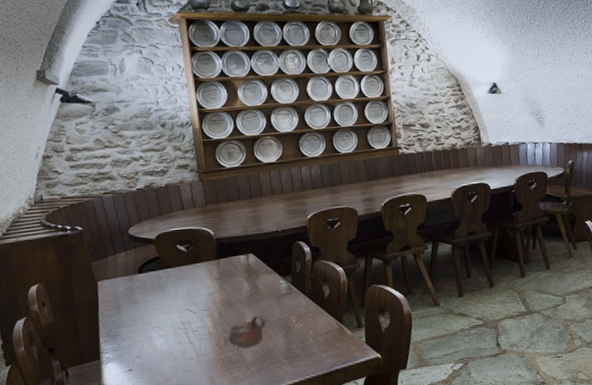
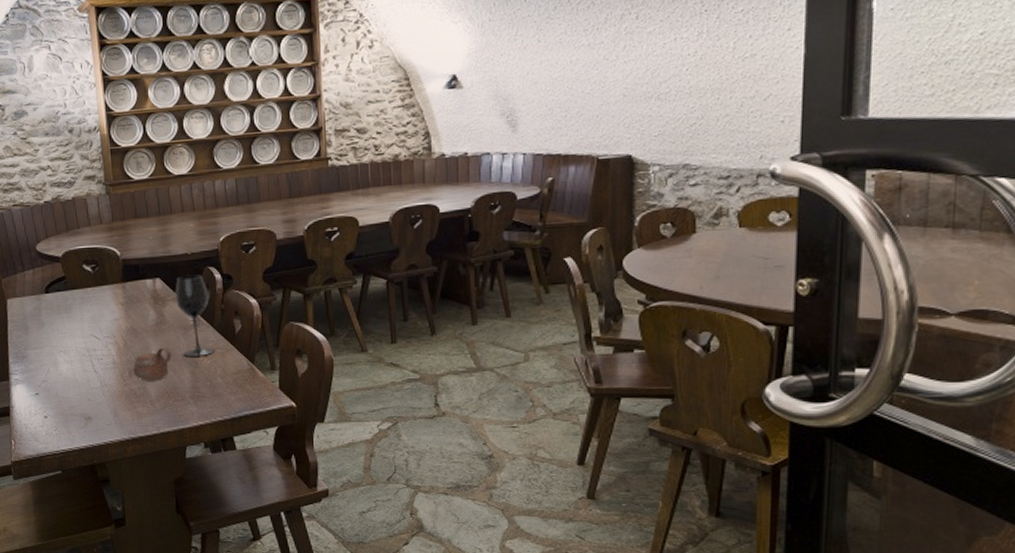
wineglass: none [267,248,305,322] -> present [175,274,214,356]

